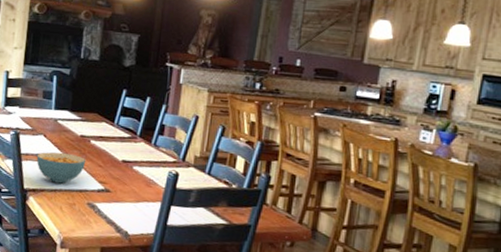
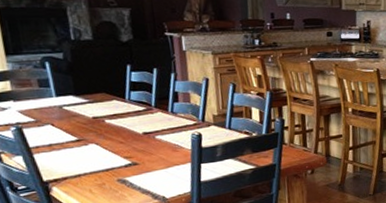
cereal bowl: present [36,152,86,184] -> none [48,137,106,169]

